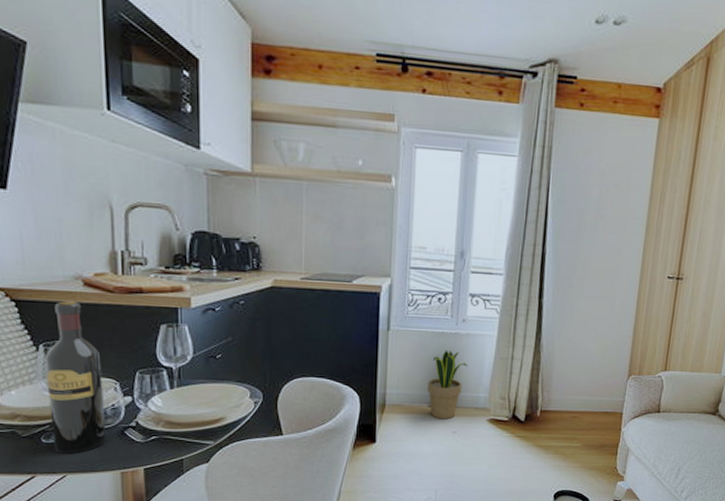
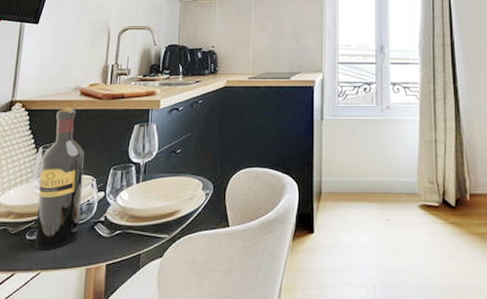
potted plant: present [428,350,468,420] -> none [360,136,395,207]

